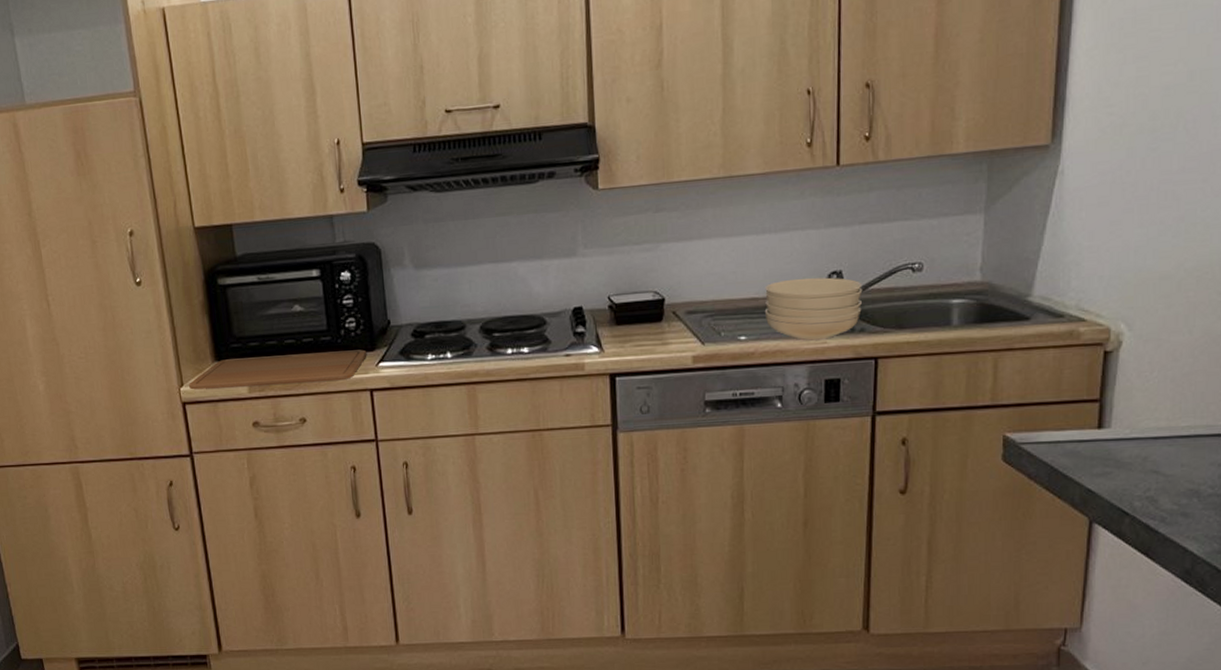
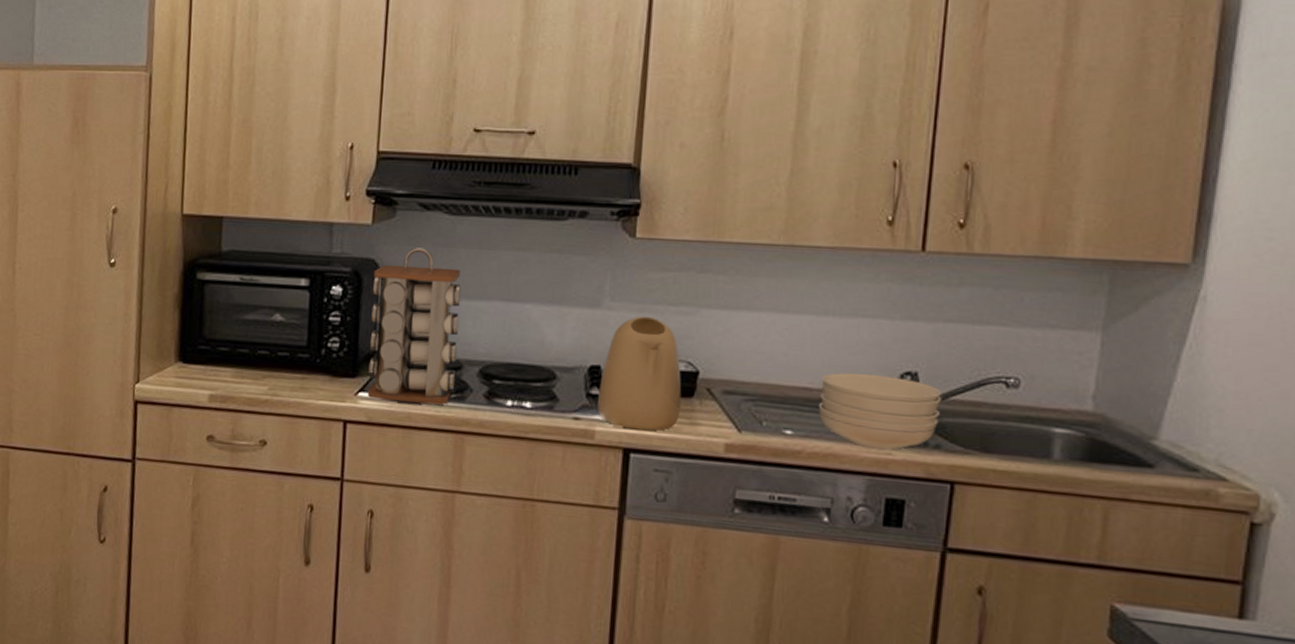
chopping board: present [189,349,367,390] -> none [145,361,347,405]
spice rack: none [375,226,462,366] -> present [367,247,462,405]
kettle: none [583,257,653,357] -> present [598,316,682,431]

